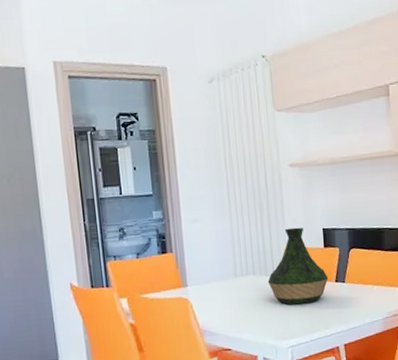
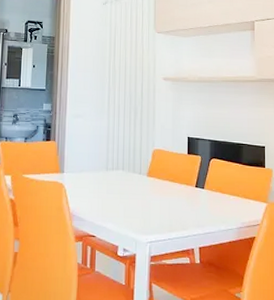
vase: present [267,227,329,305] -> none [134,132,190,204]

